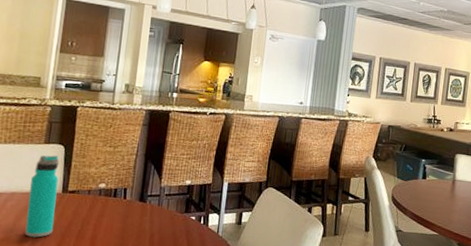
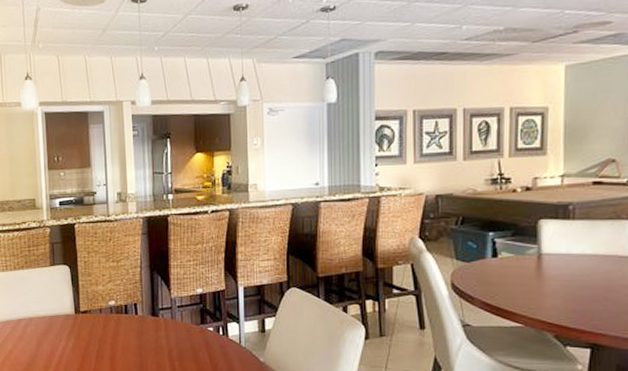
water bottle: present [25,155,59,238] -> none [44,277,73,360]

